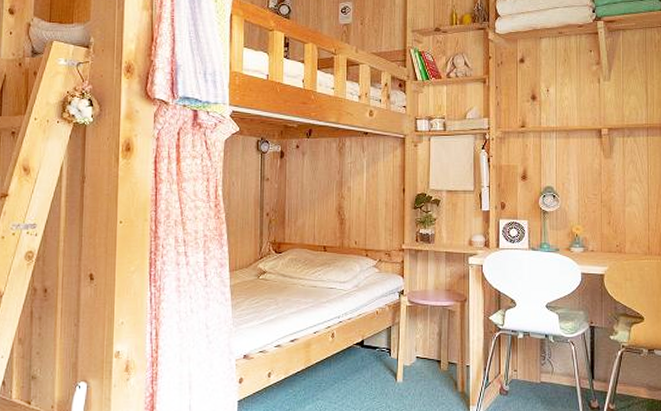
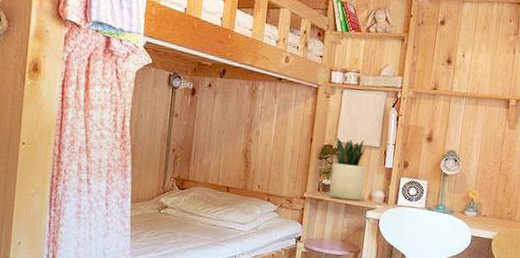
planter: none [424,185,466,248] -> present [325,137,368,201]

